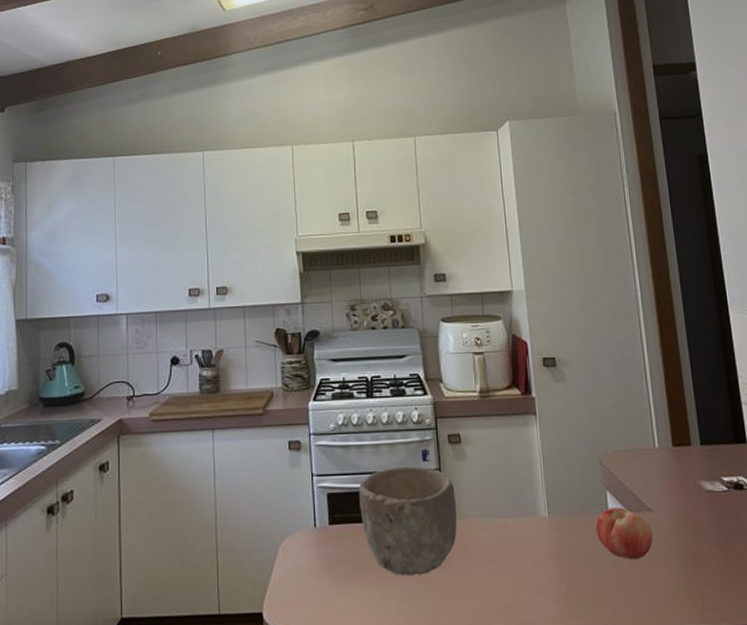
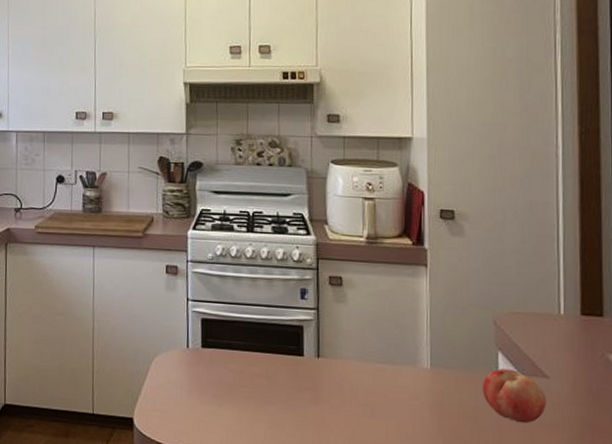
bowl: present [359,466,458,576] -> none [233,301,333,407]

